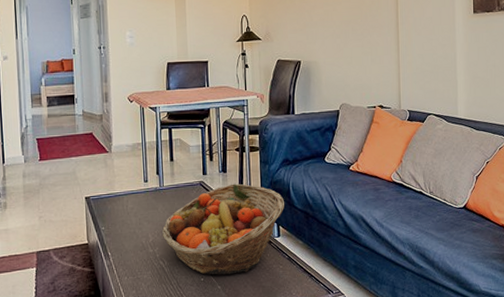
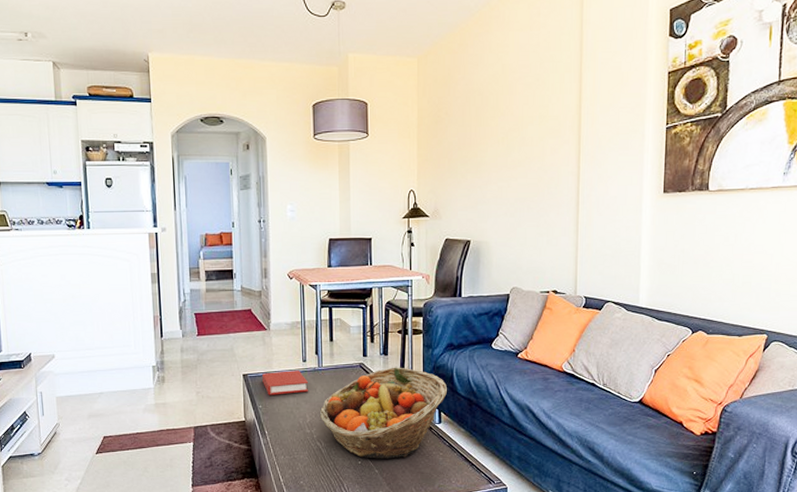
book: none [105,191,151,217] -> present [262,371,309,395]

